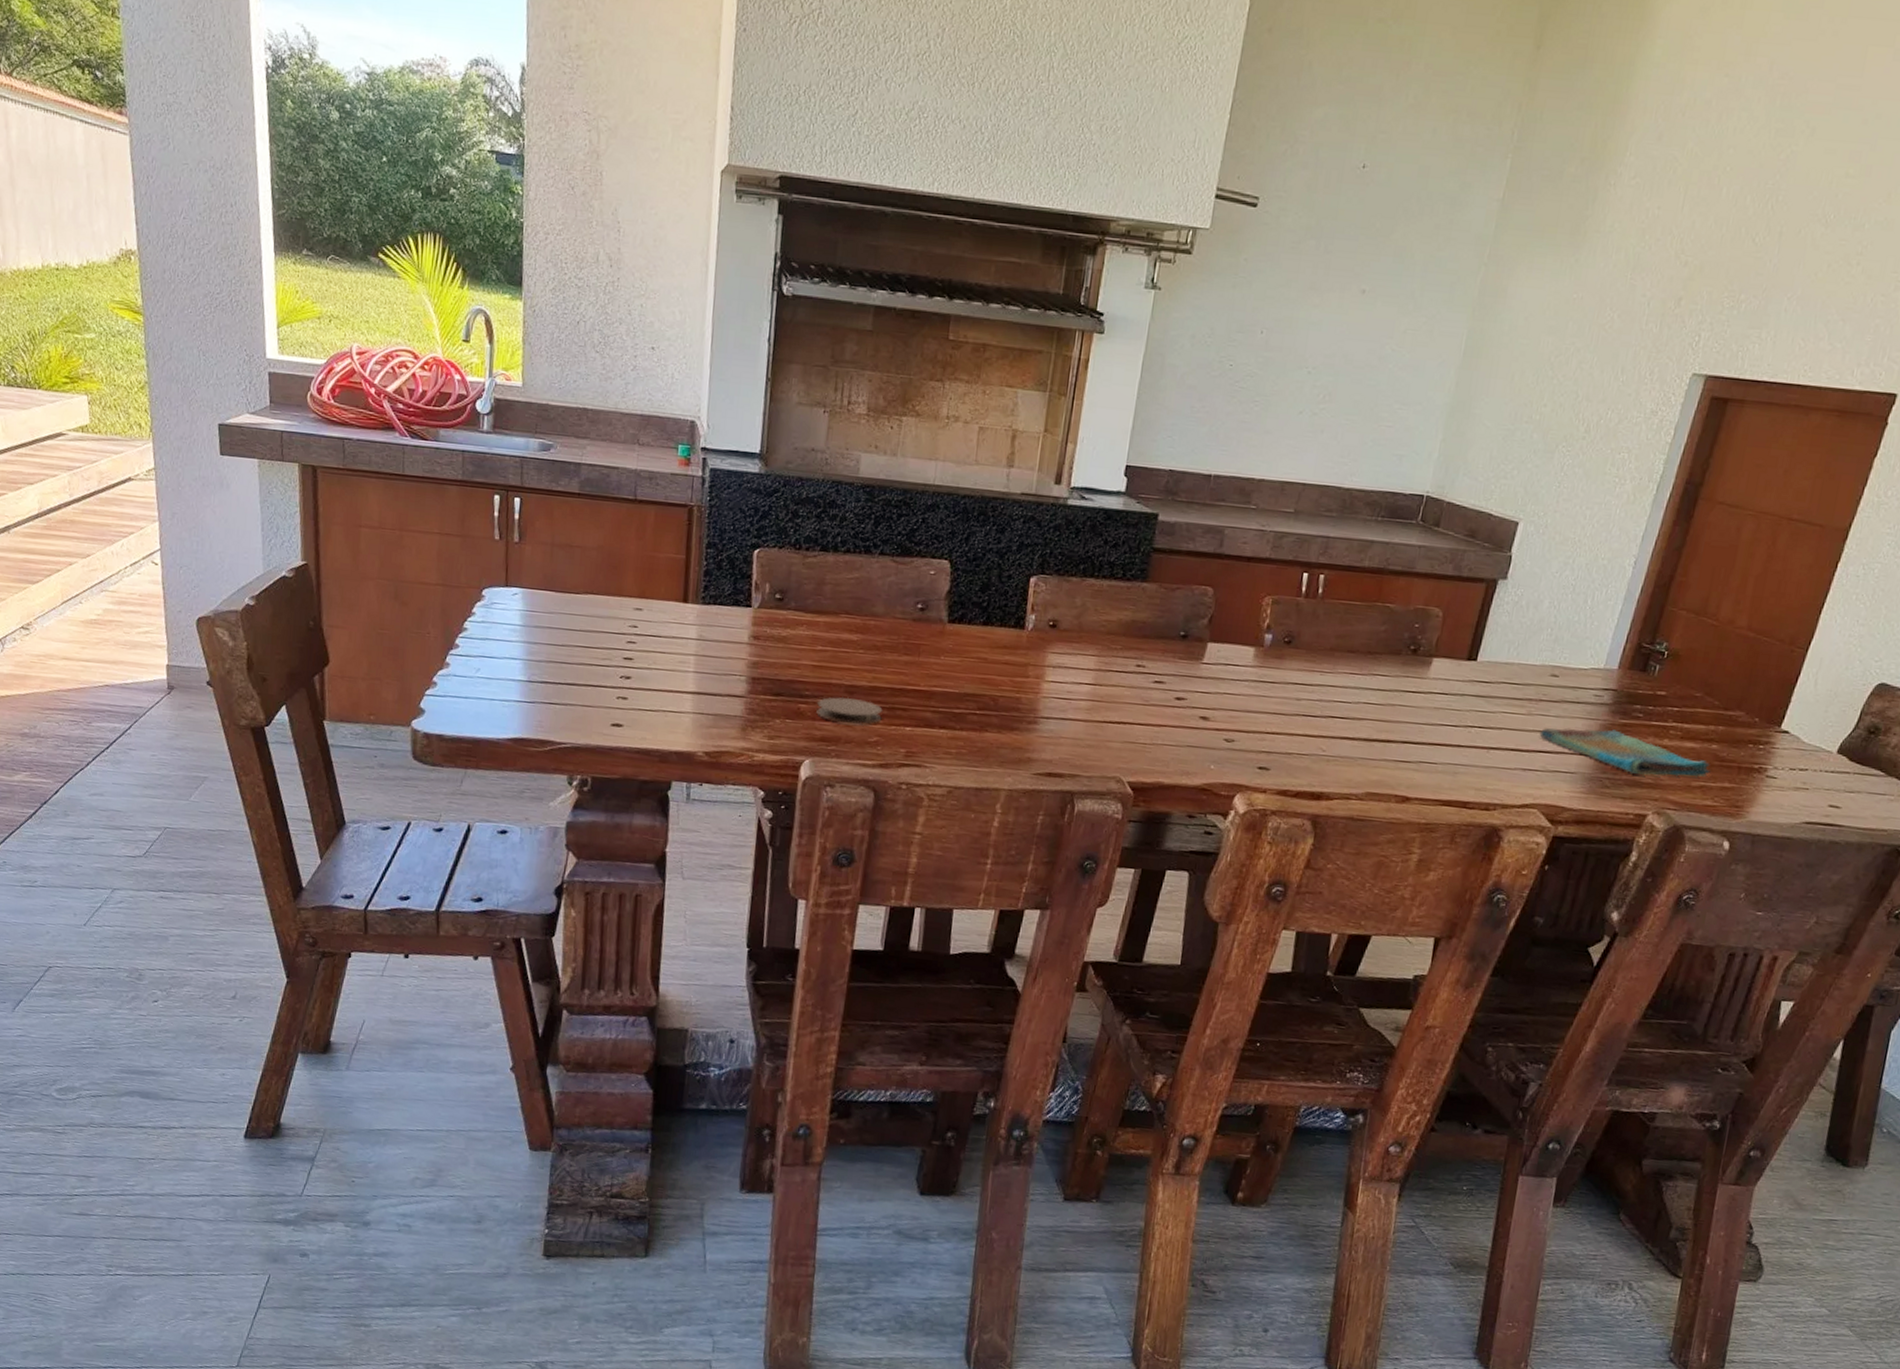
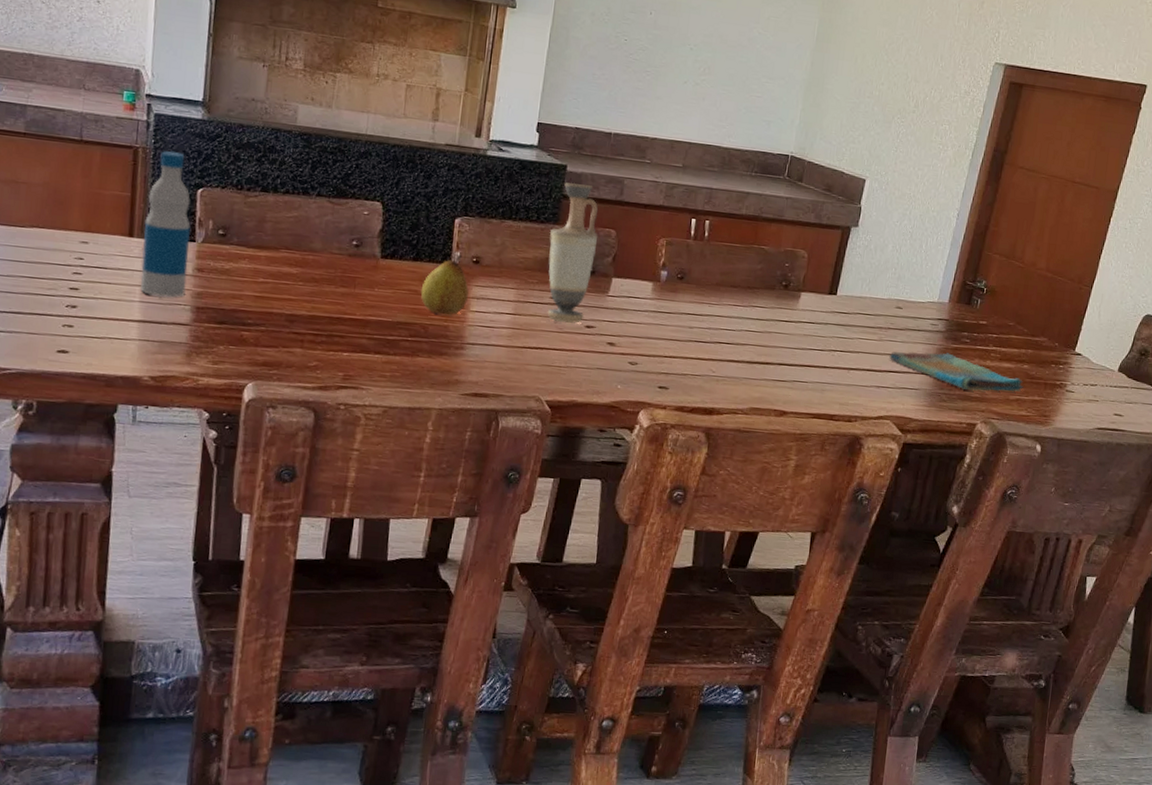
bottle: none [695,508,747,668] -> present [140,151,191,298]
coaster: present [816,697,883,725] -> none [259,325,321,351]
fruit: none [990,618,1044,686] -> present [420,255,469,315]
vase: none [1131,533,1193,695] -> present [547,182,598,324]

